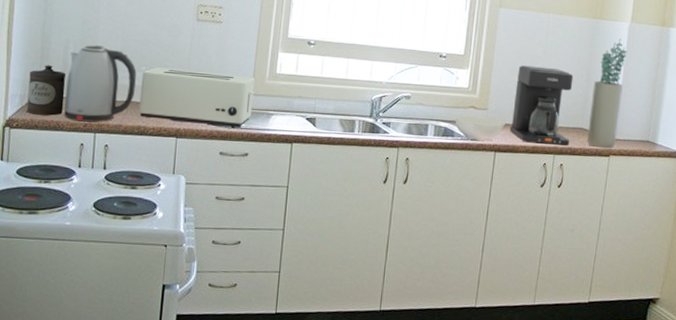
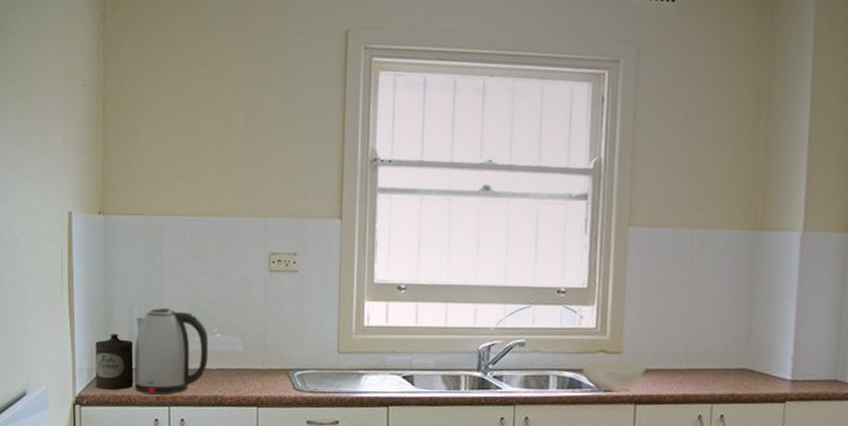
toaster: present [139,67,256,128] -> none [214,327,341,392]
coffee maker: present [509,65,574,147] -> none [651,295,731,393]
vase: present [587,39,627,149] -> none [754,253,801,393]

